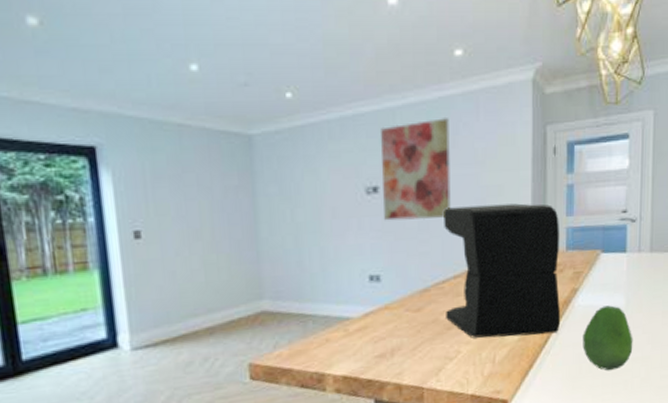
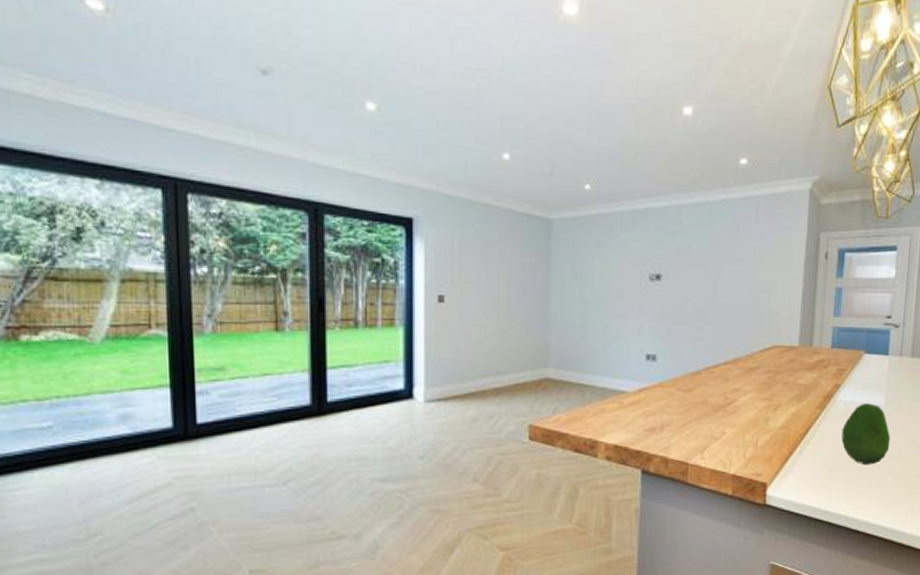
wall art: present [381,118,451,221] -> none [664,218,731,309]
coffee maker: present [444,203,561,338] -> none [714,299,827,425]

